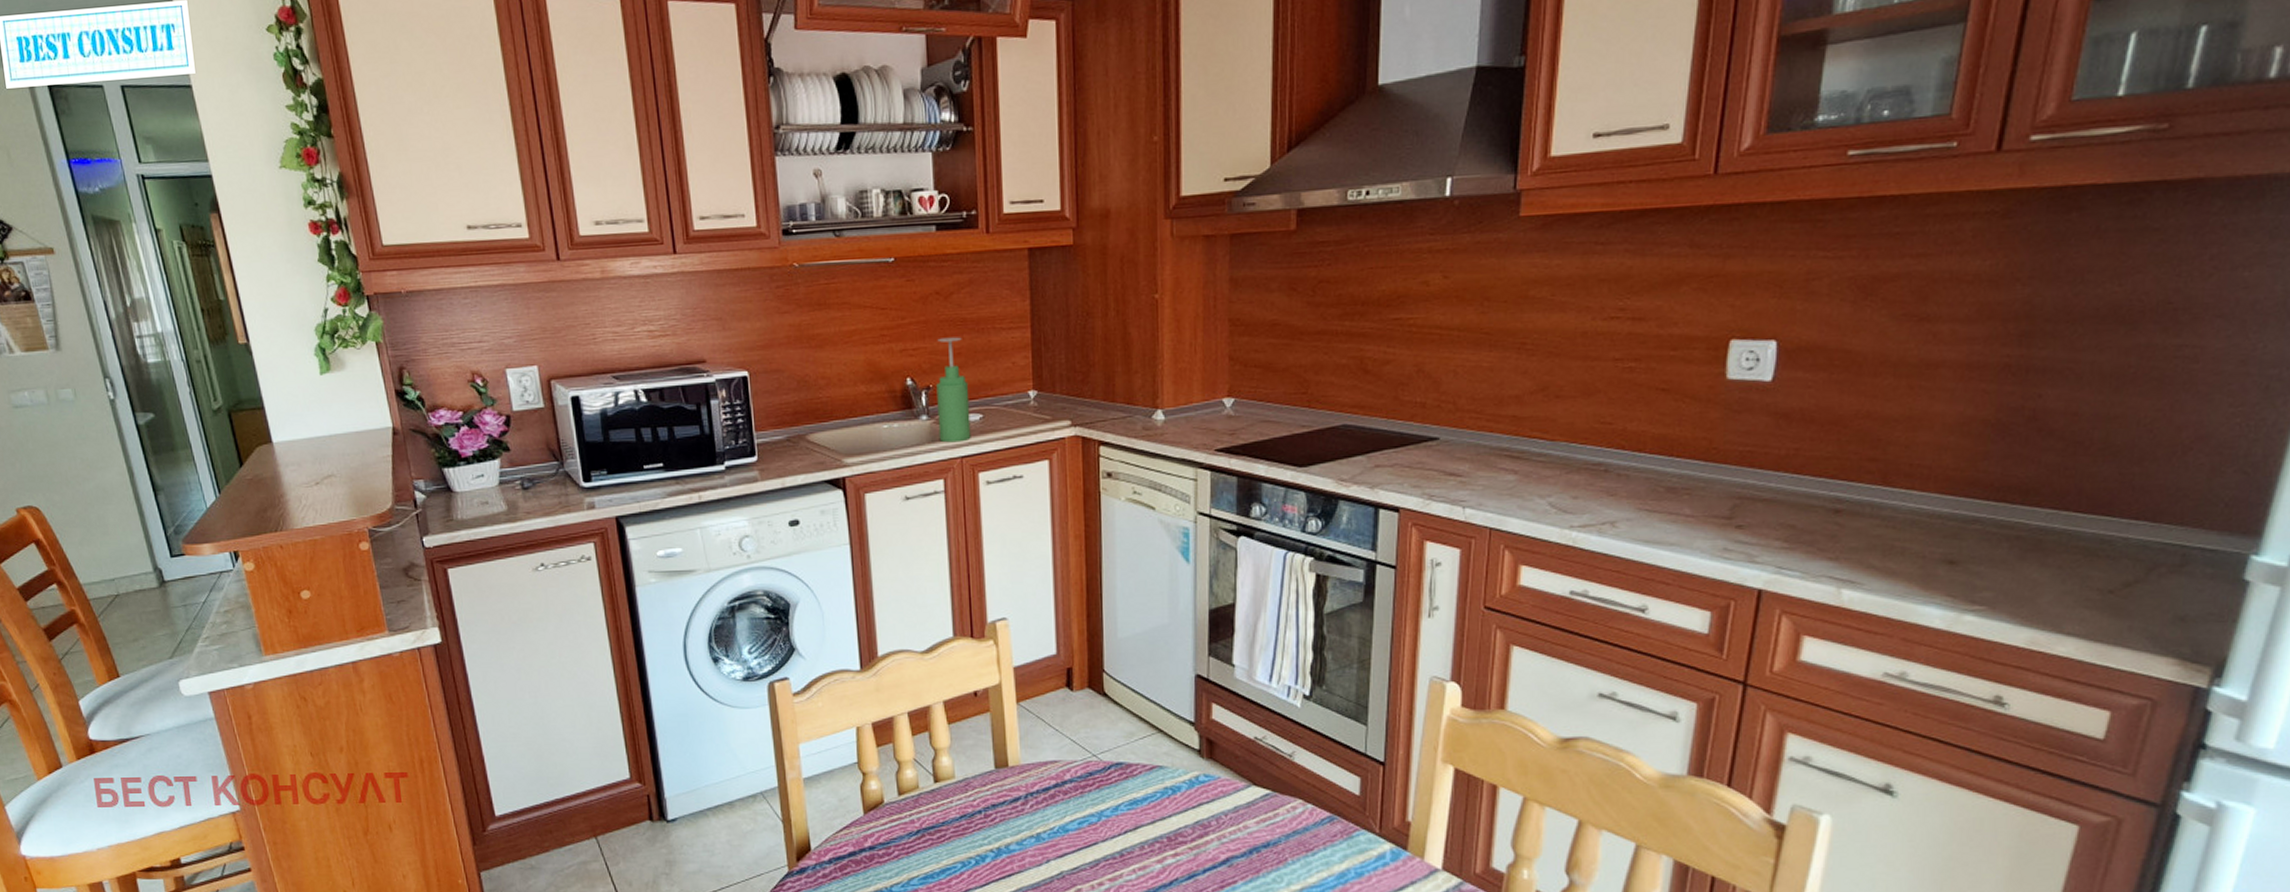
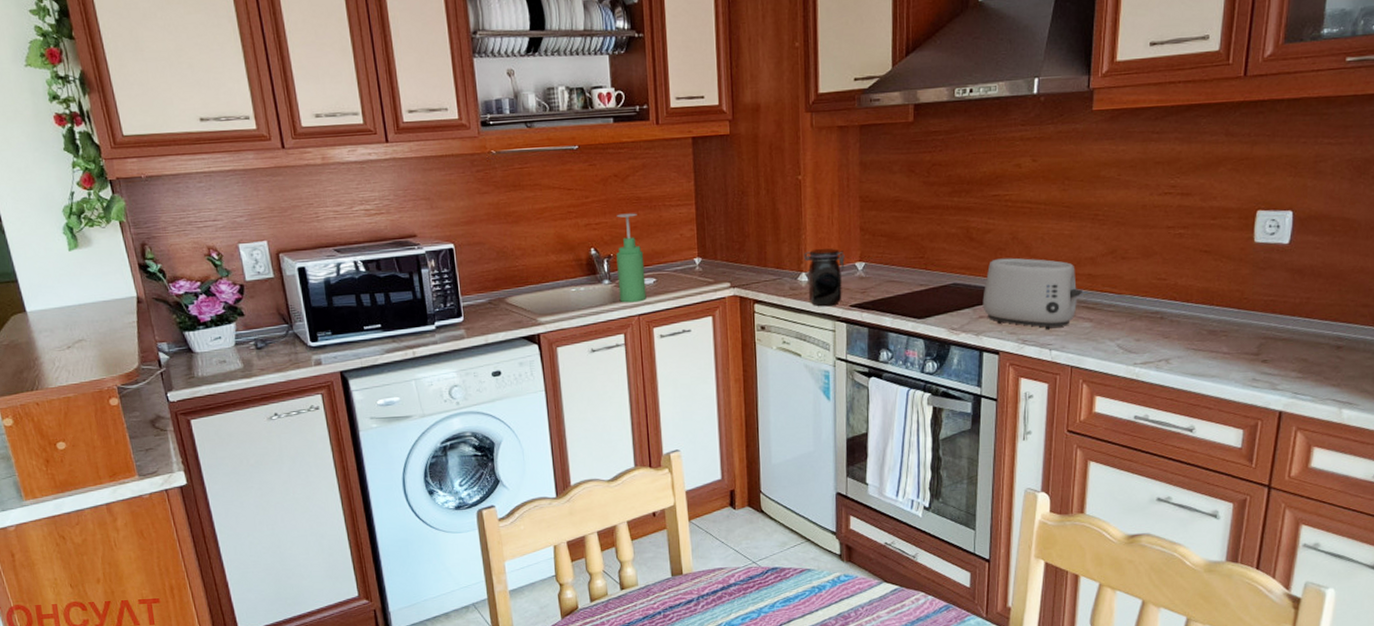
jar: none [1160,380,1210,451] -> present [804,248,845,307]
toaster: none [1379,394,1505,483] -> present [982,258,1082,330]

